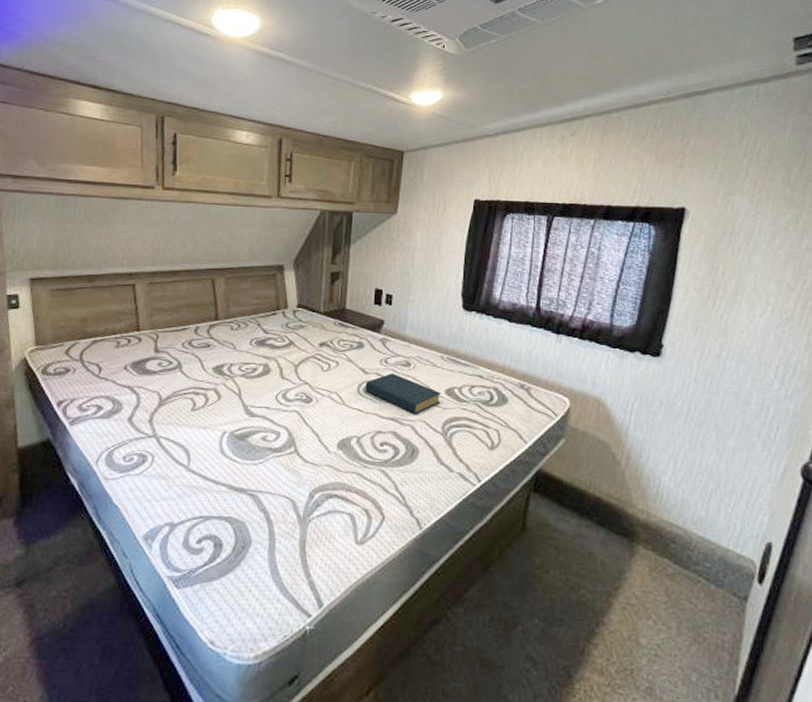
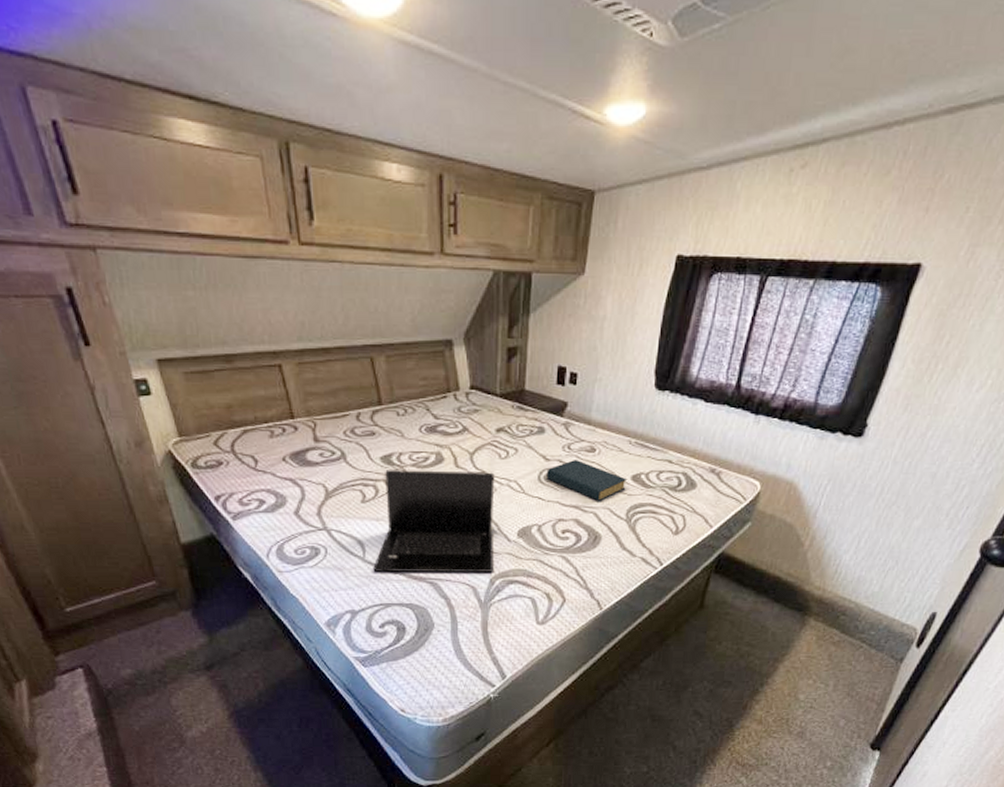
laptop: none [196,379,317,485] -> present [373,470,495,572]

